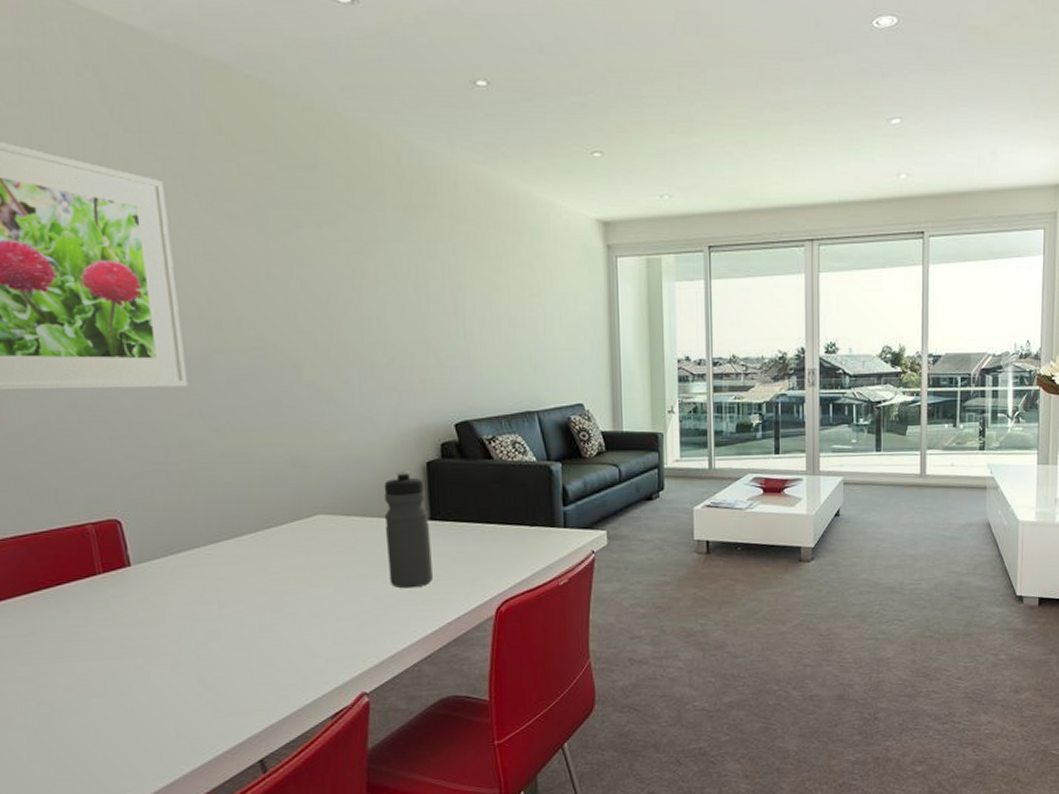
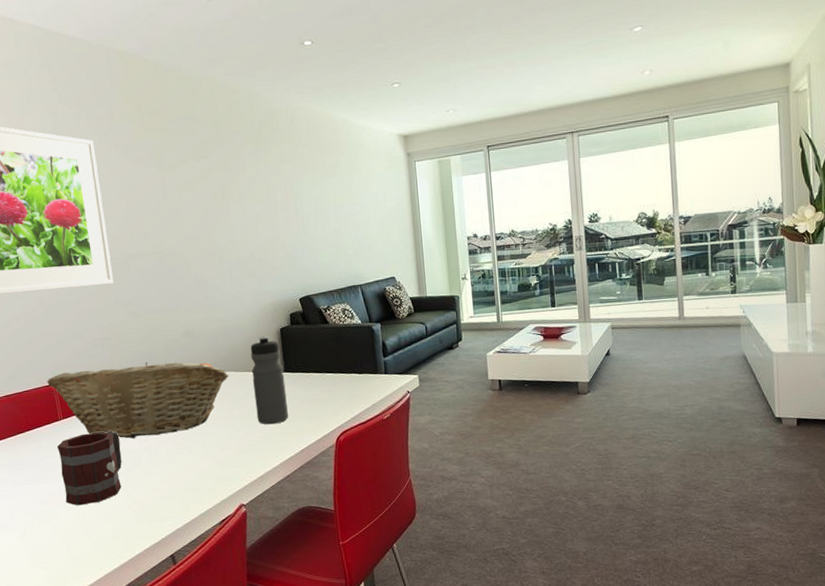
fruit basket: none [79,499,353,603] -> present [47,362,229,439]
mug: none [93,592,192,694] -> present [57,431,122,506]

